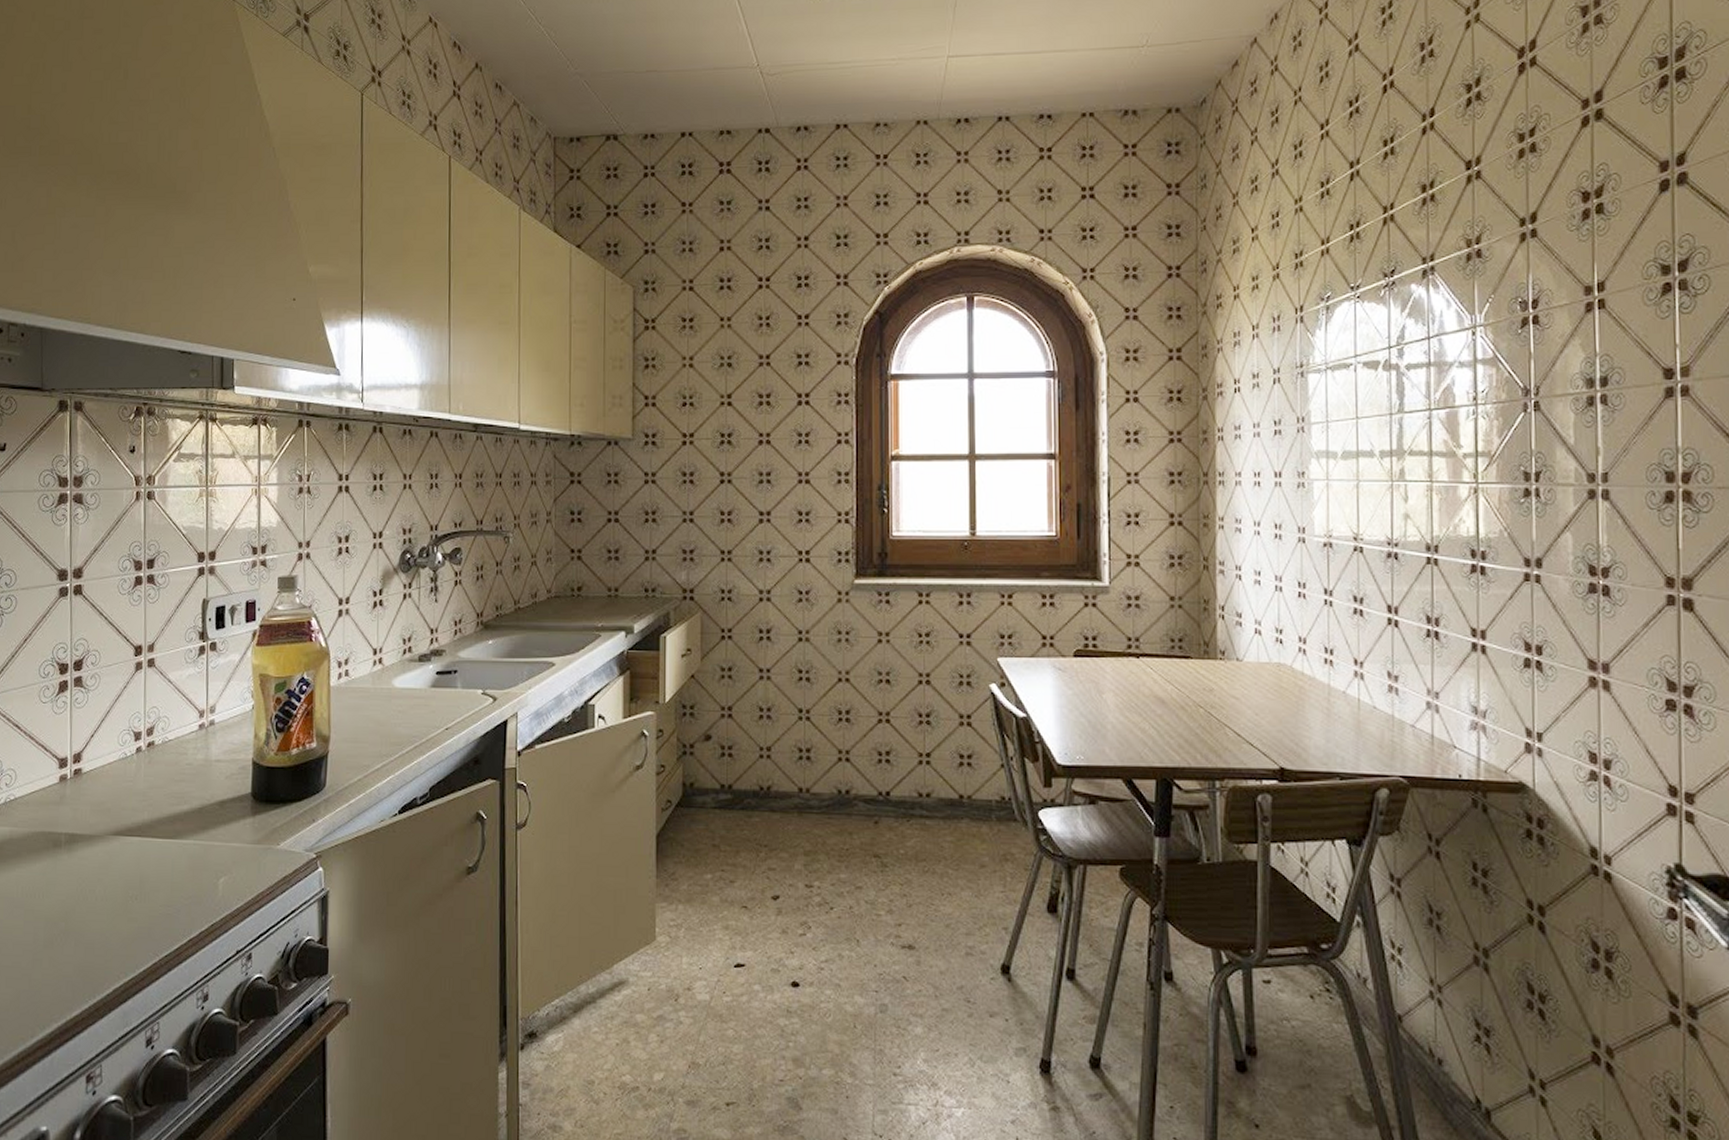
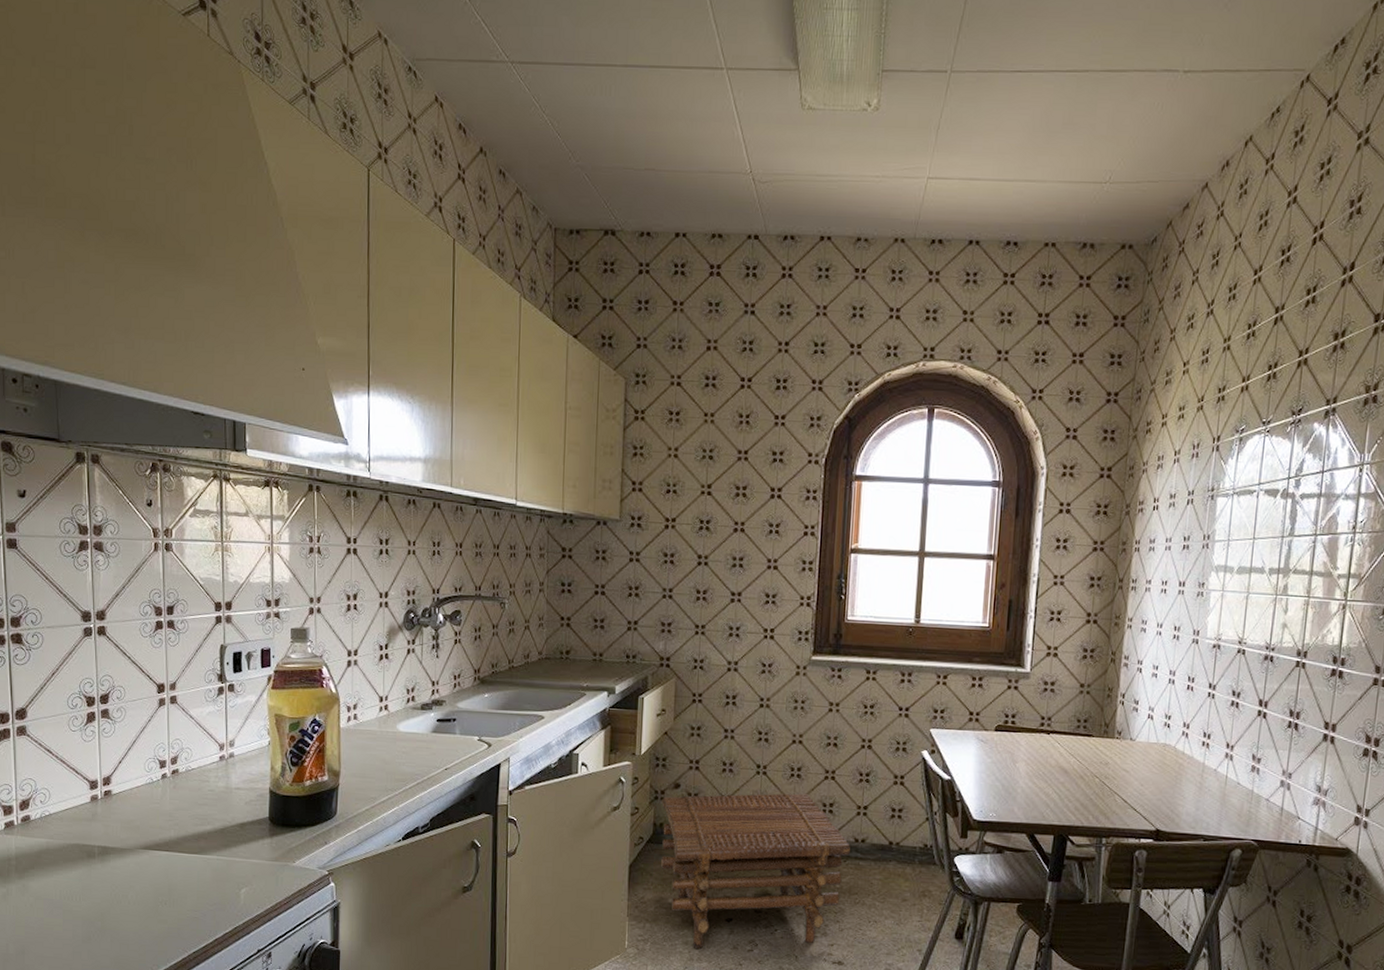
stool: none [691,741,913,934] -> present [661,793,850,949]

